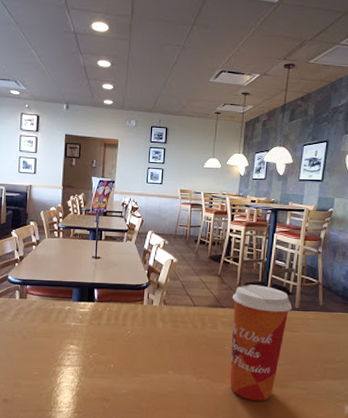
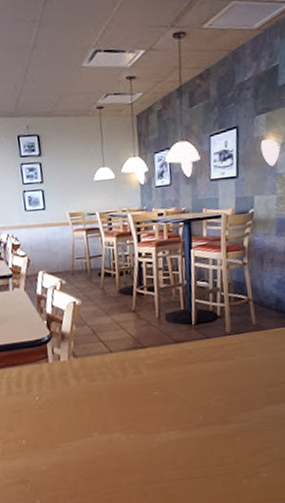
paper cup: present [229,284,292,402] -> none [153,313,223,447]

